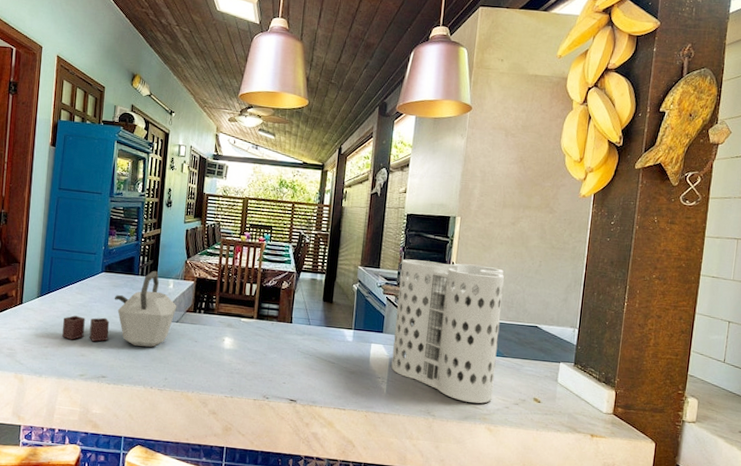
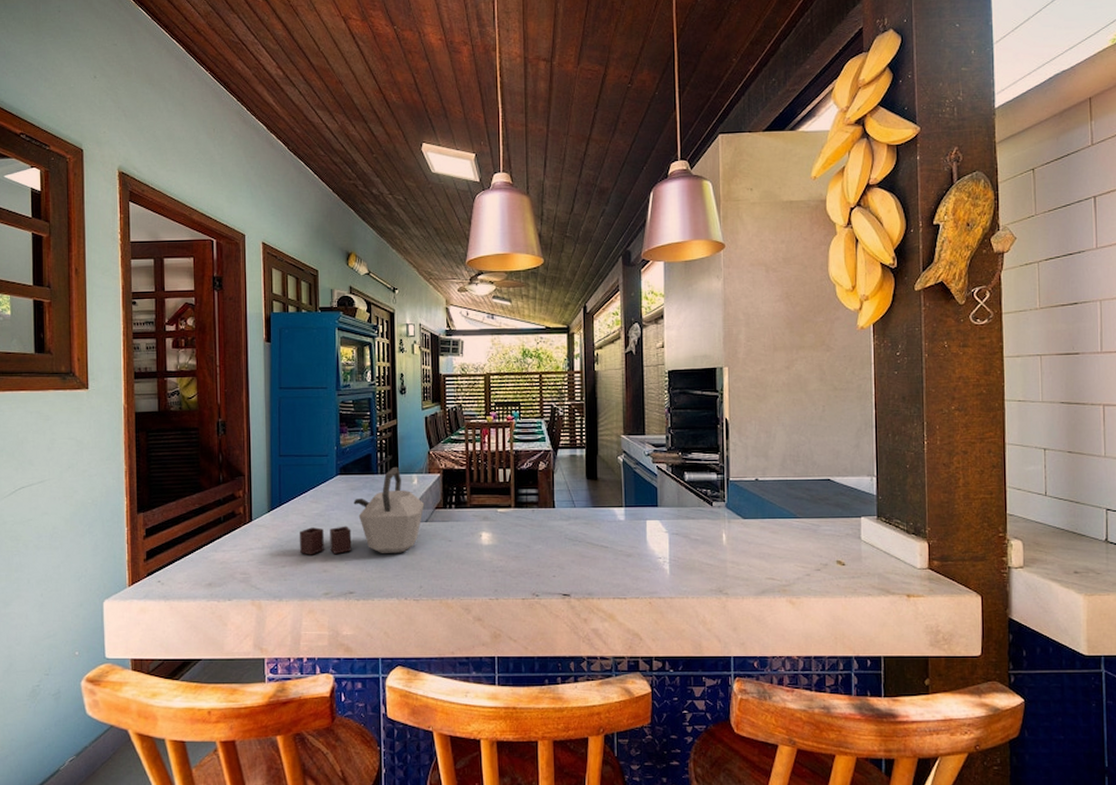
utensil holder: present [391,259,505,404] -> none [669,418,790,574]

